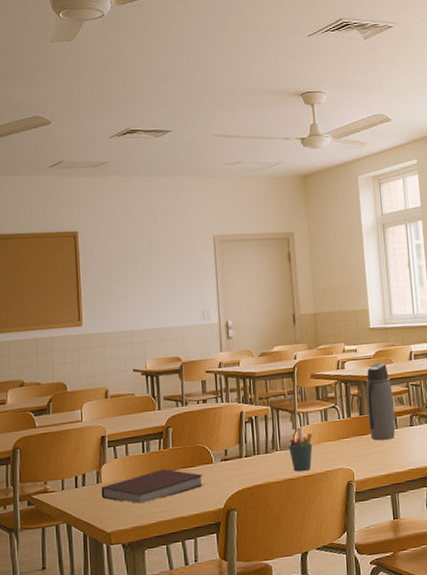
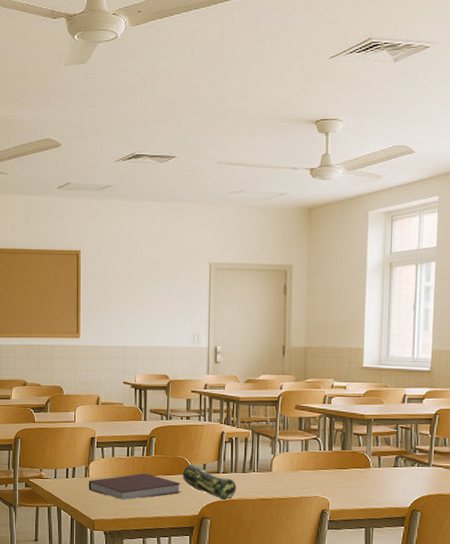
pencil case: none [204,452,261,486] -> present [183,464,236,500]
pen holder: present [288,427,313,472] -> none [265,453,292,494]
water bottle: present [365,363,396,441] -> none [350,402,380,476]

